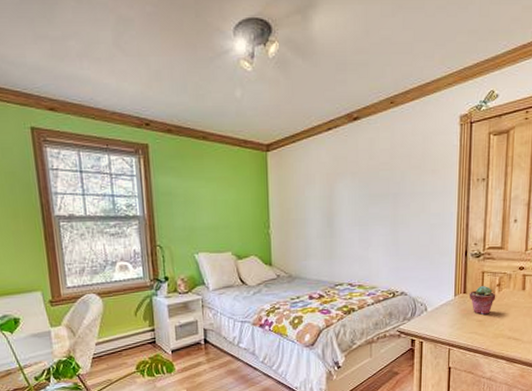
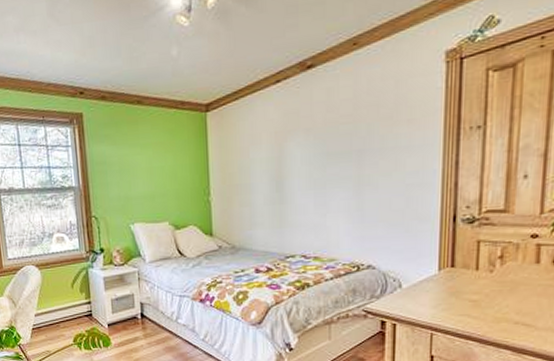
potted succulent: present [469,285,496,315] -> none [458,257,497,293]

